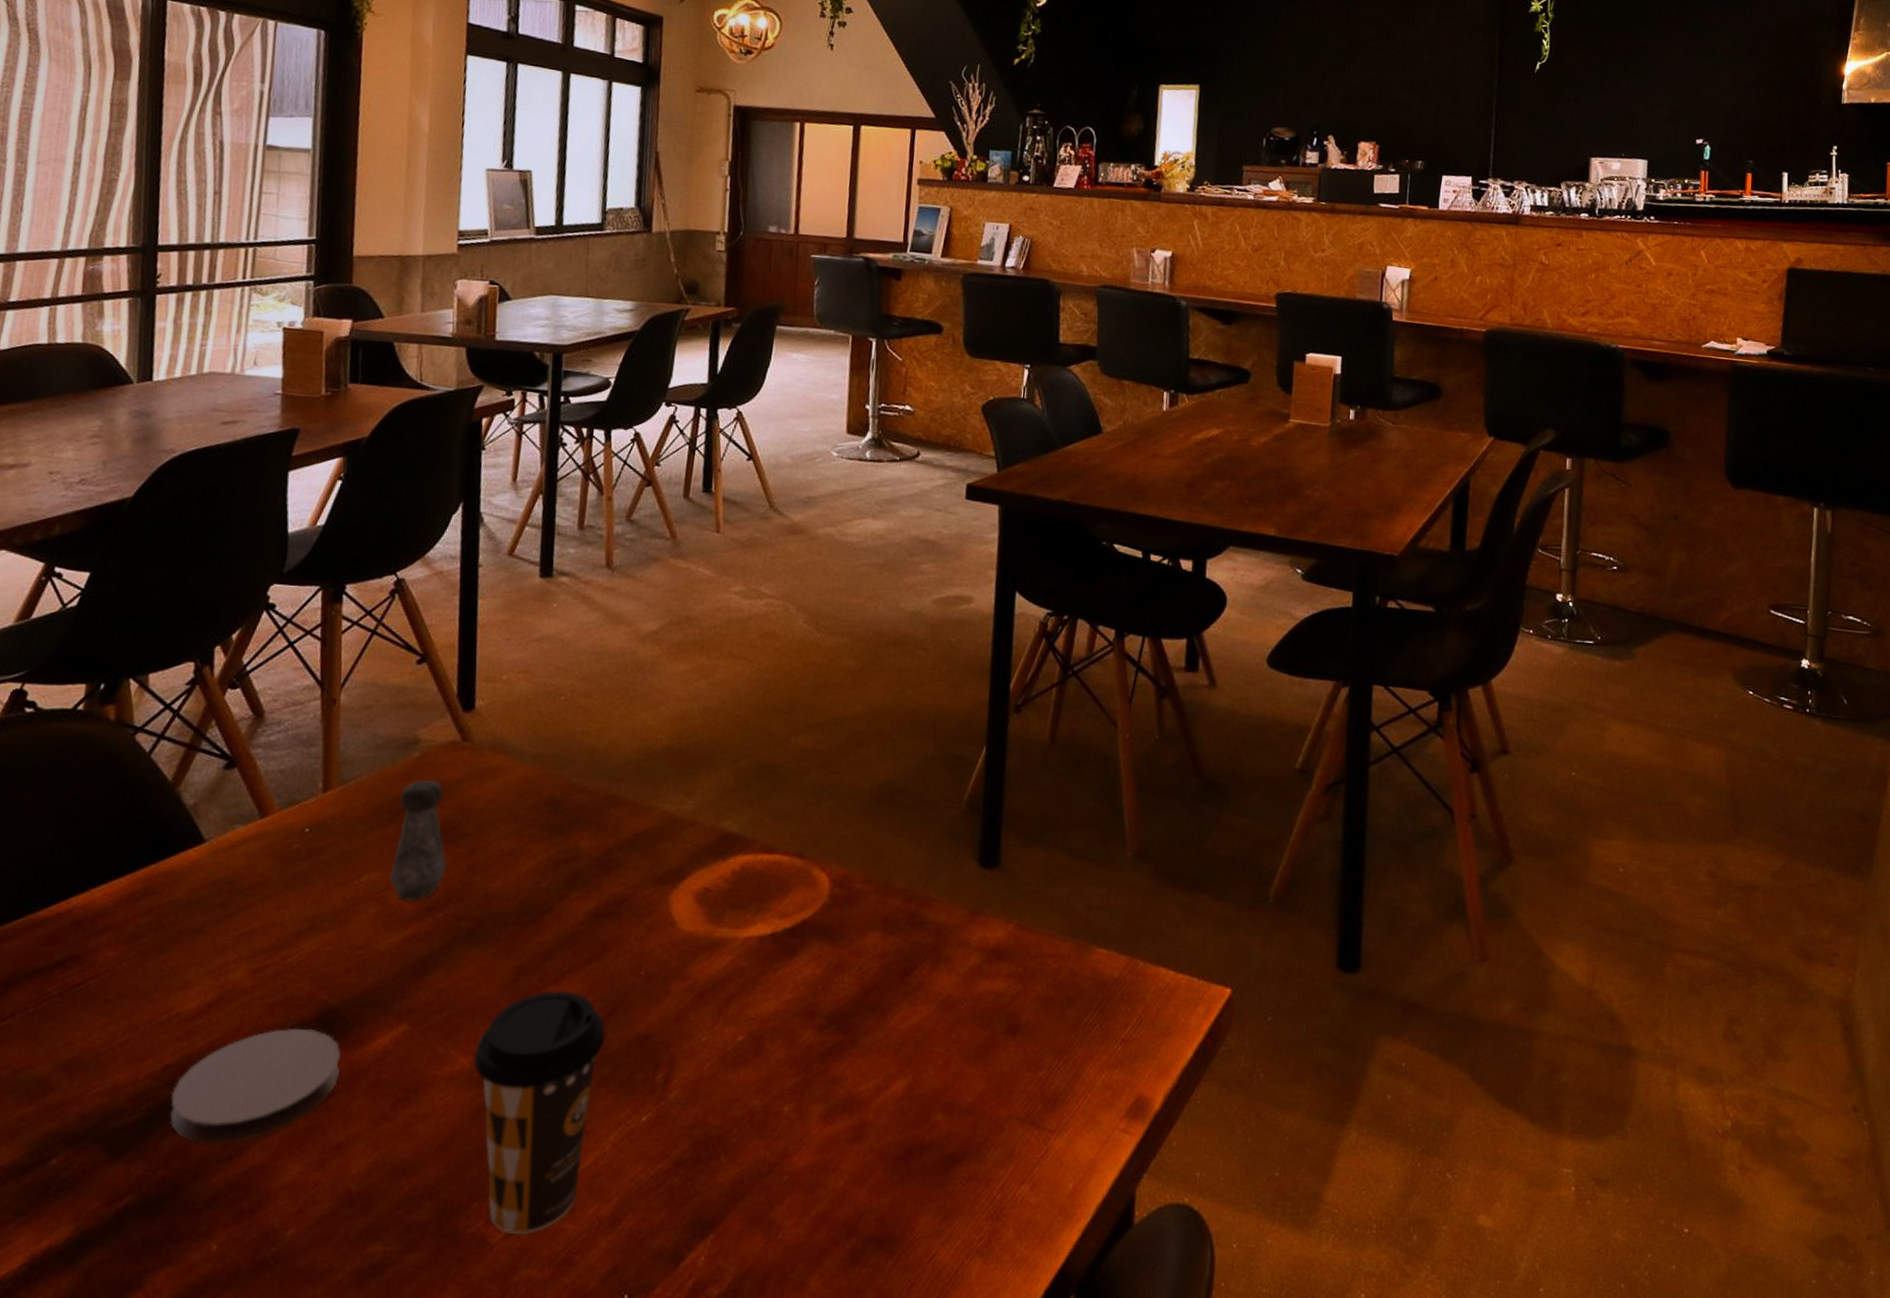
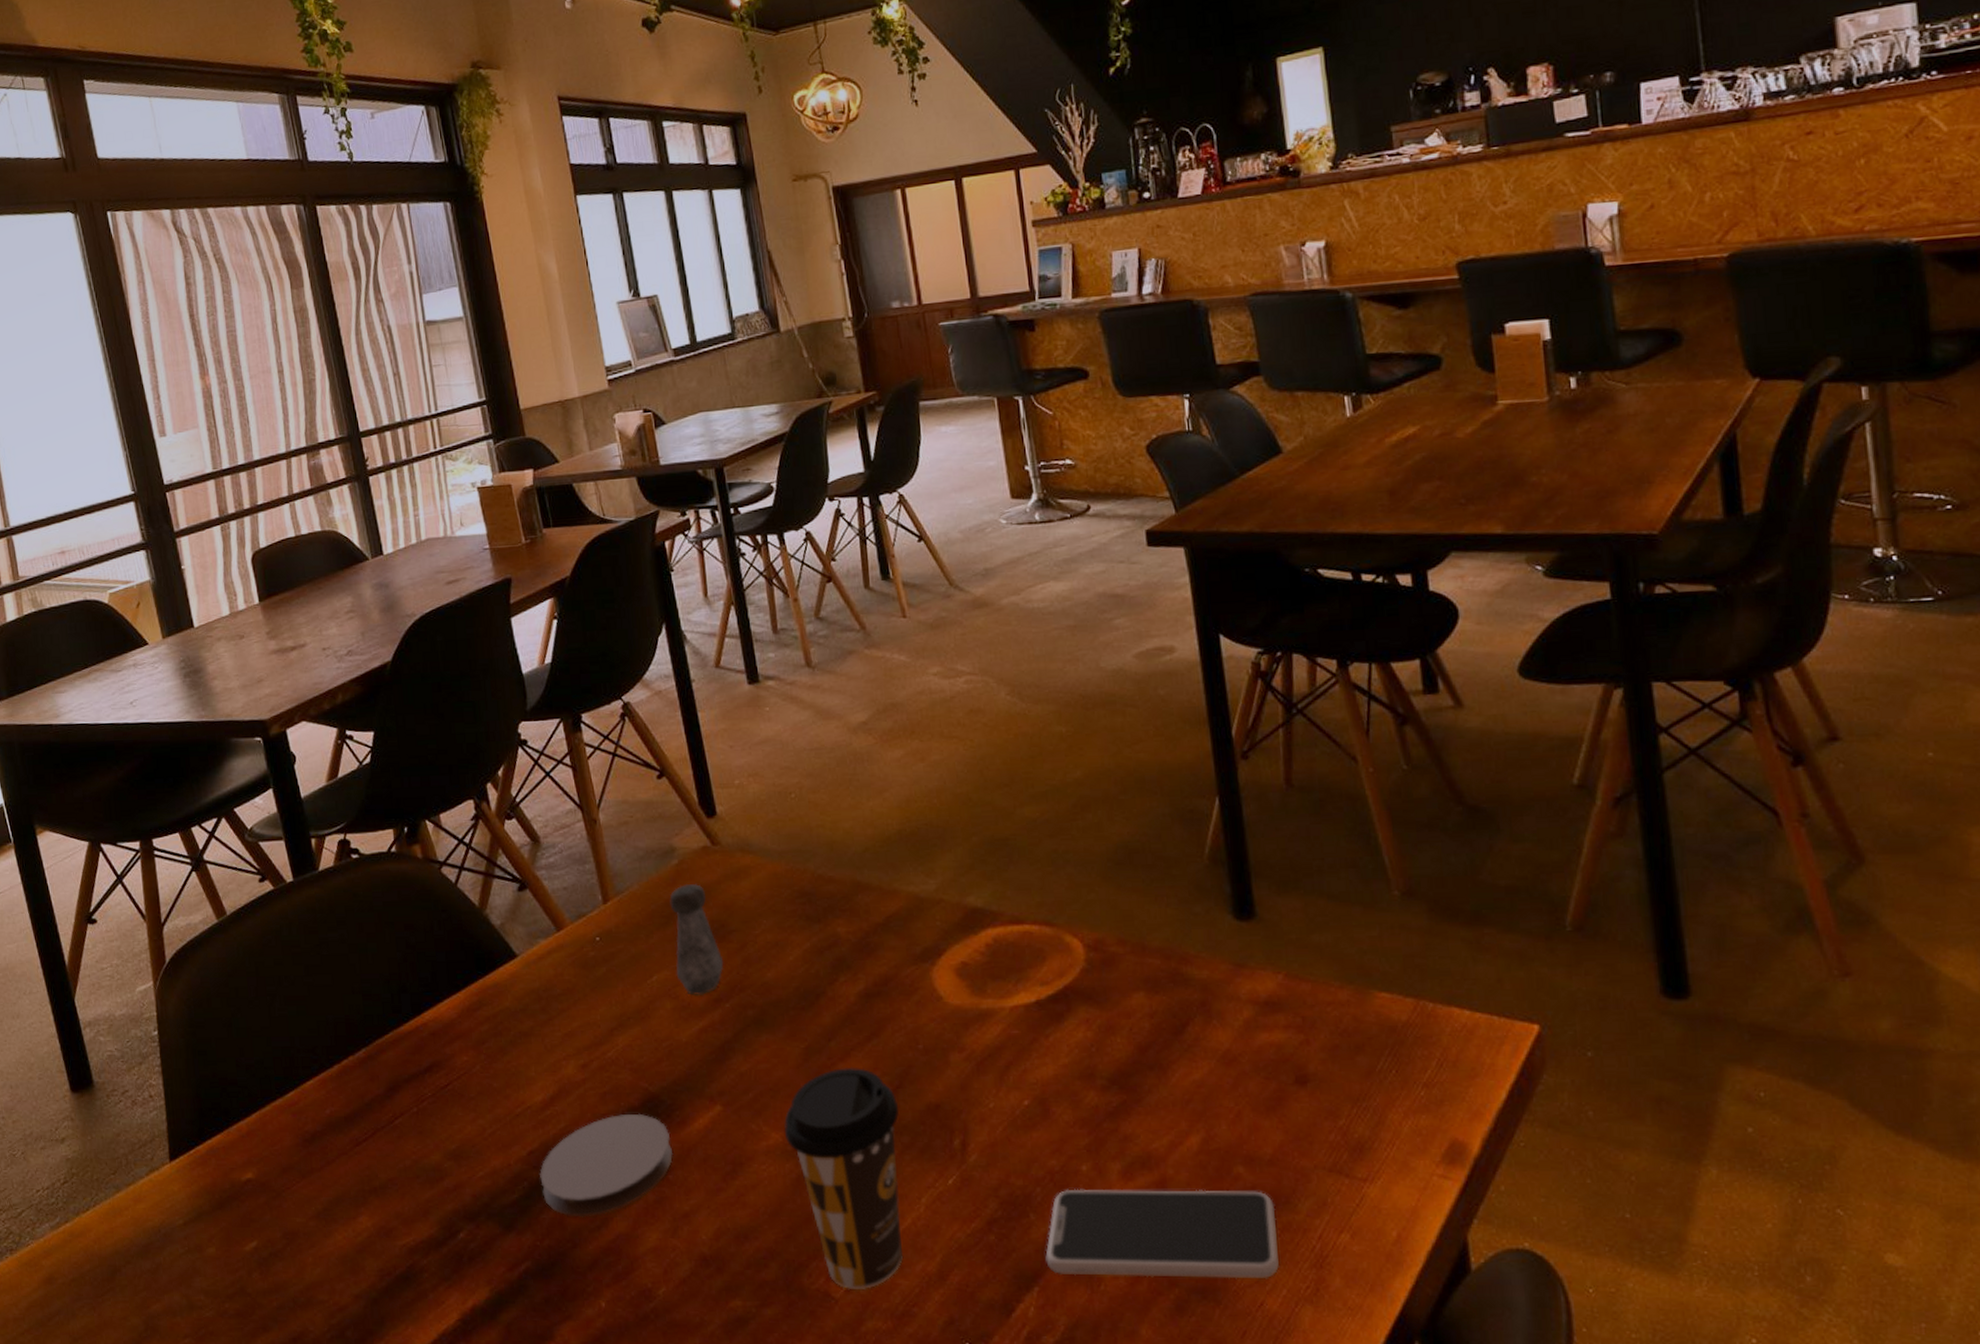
smartphone: none [727,1130,966,1230] -> present [1045,1189,1279,1279]

